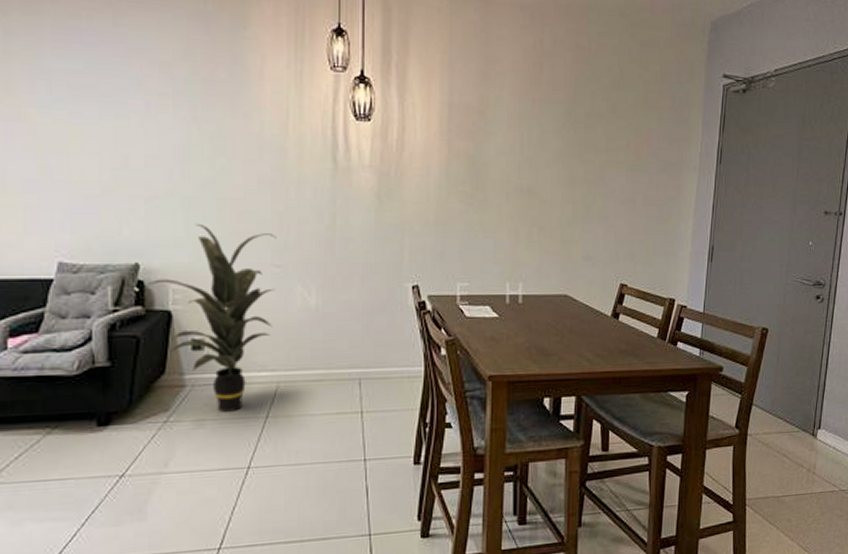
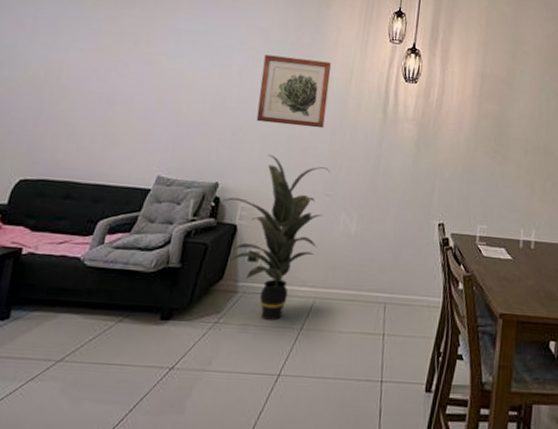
wall art: none [171,97,261,187] -> present [256,54,332,129]

